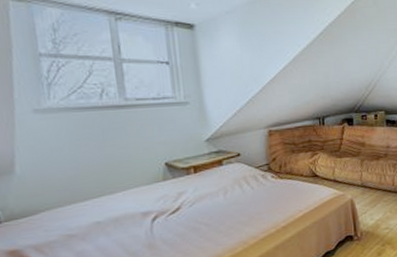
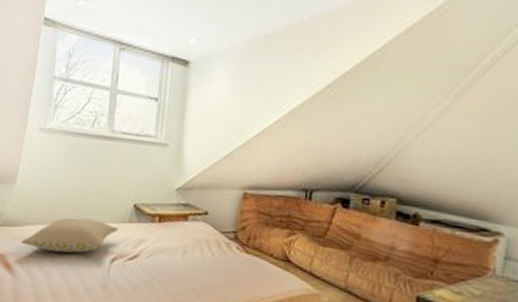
pillow: none [37,186,153,233] -> present [21,217,118,253]

